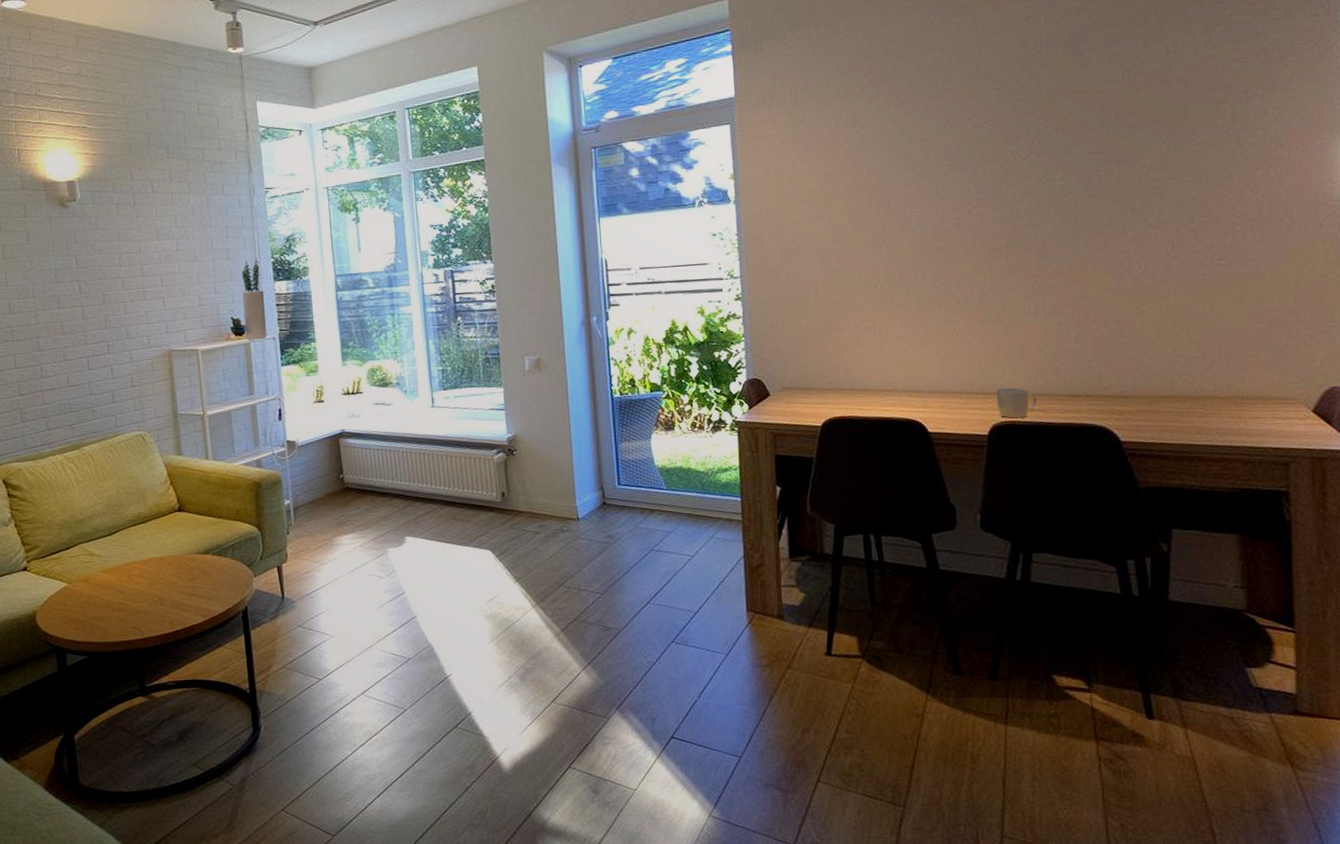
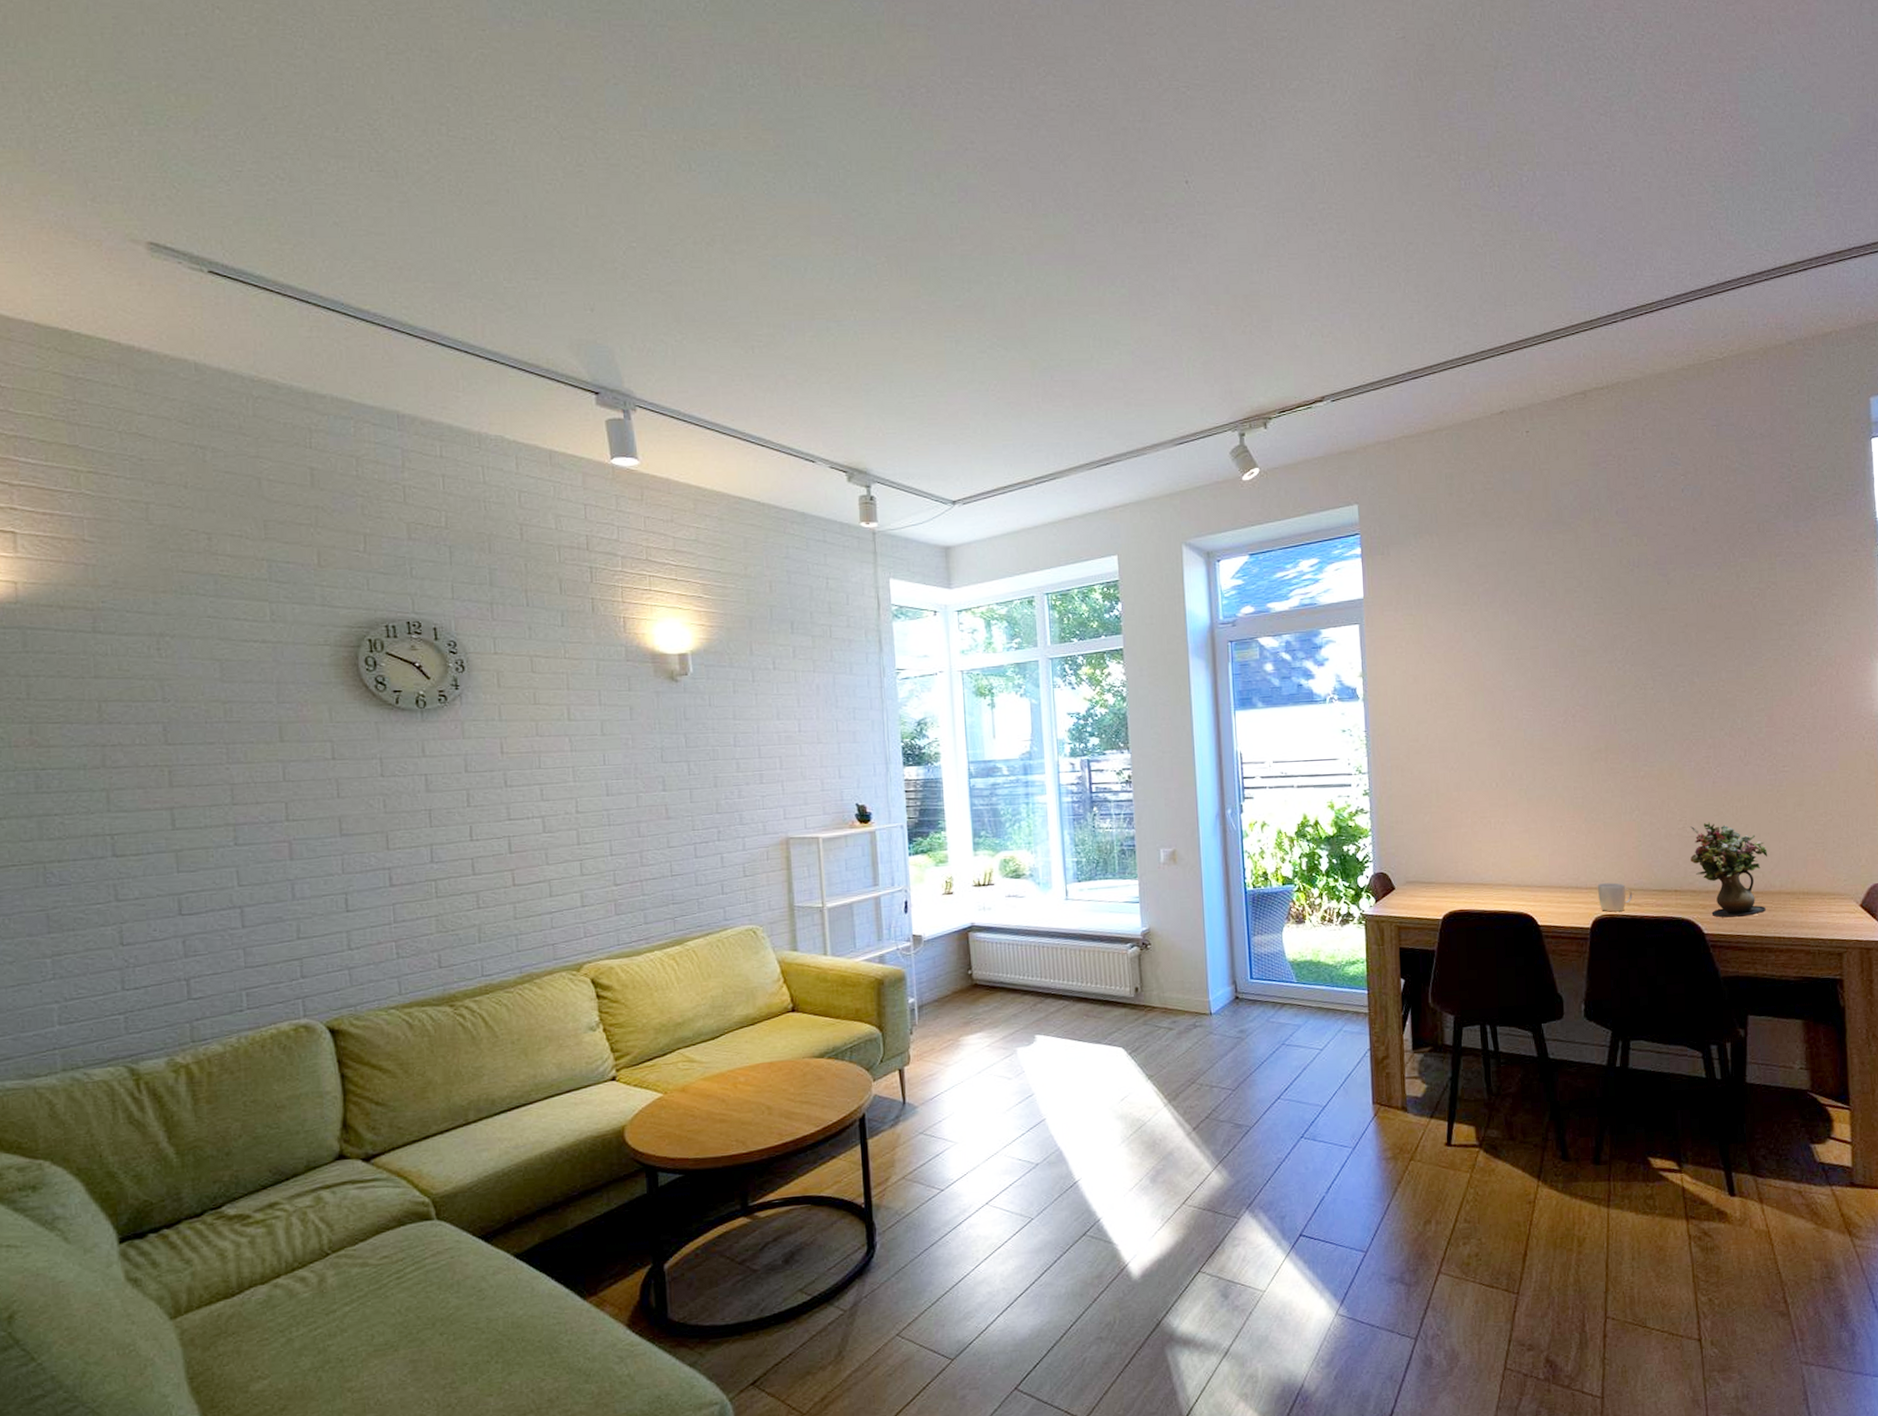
vase: present [241,258,267,341] -> none [868,742,894,829]
bouquet: none [1106,321,1199,425] -> present [1690,822,1768,918]

